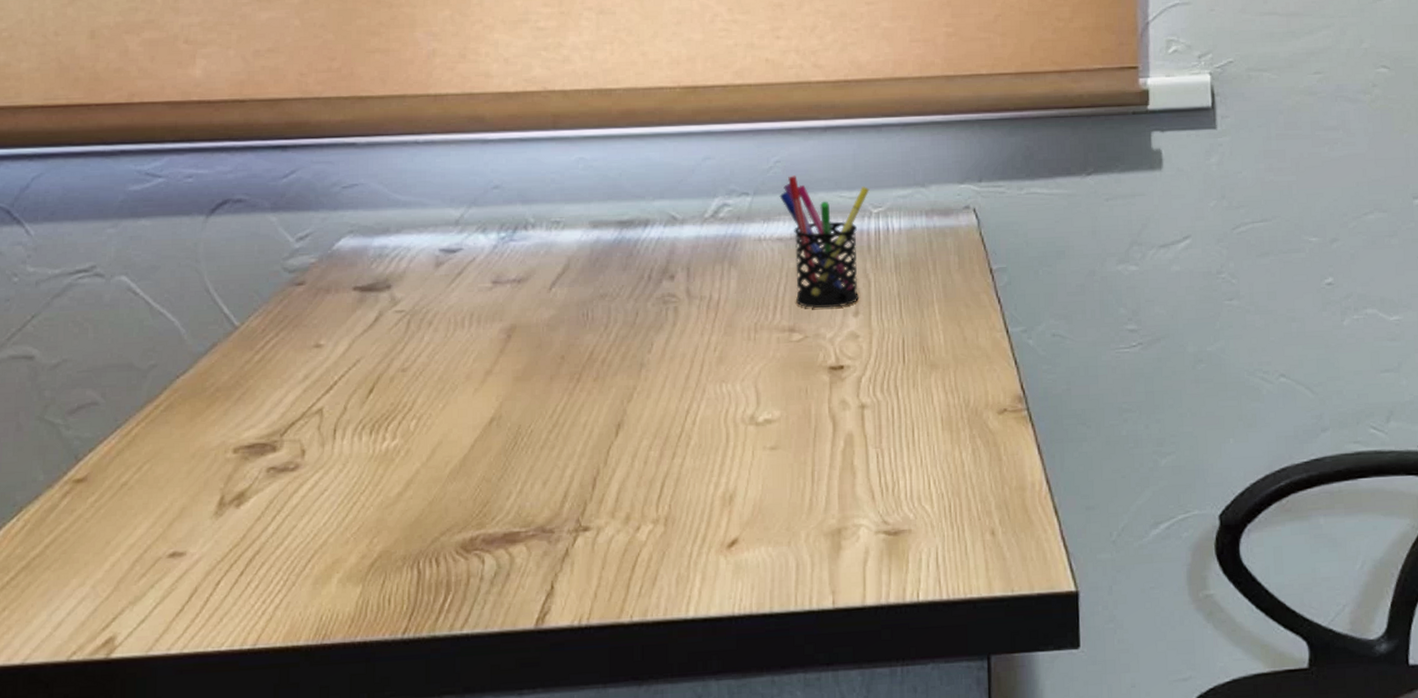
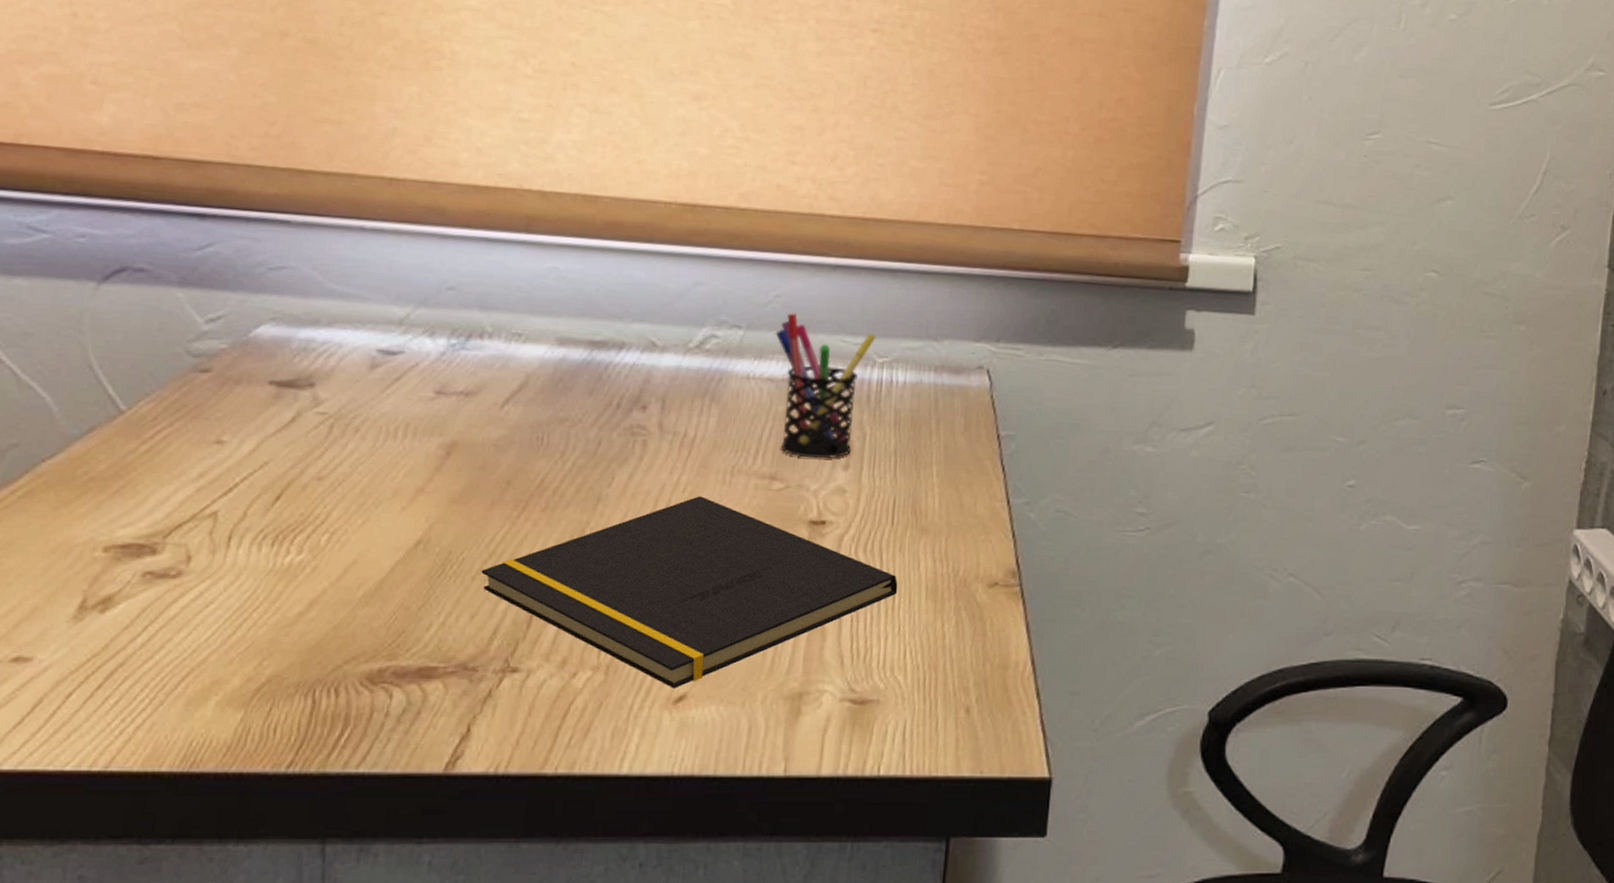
notepad: none [548,353,916,534] -> present [481,496,898,689]

